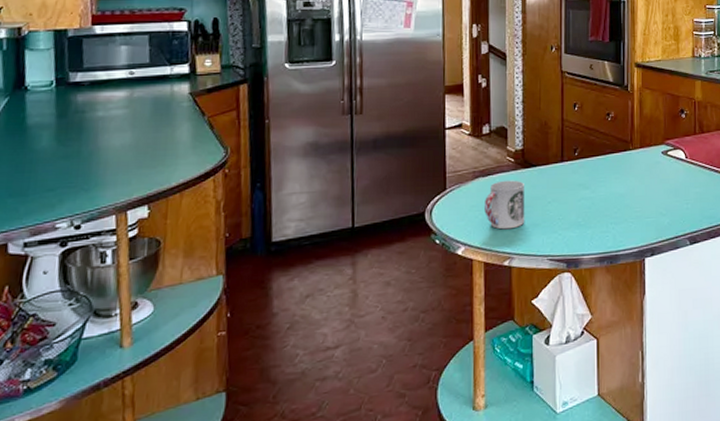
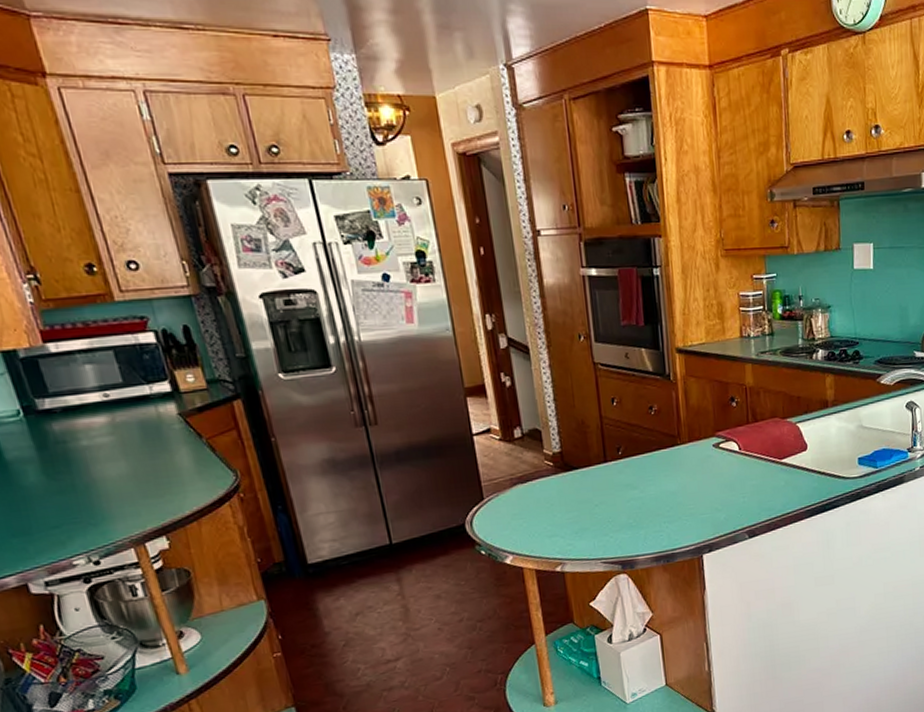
cup: present [484,180,525,230] -> none [527,484,573,536]

